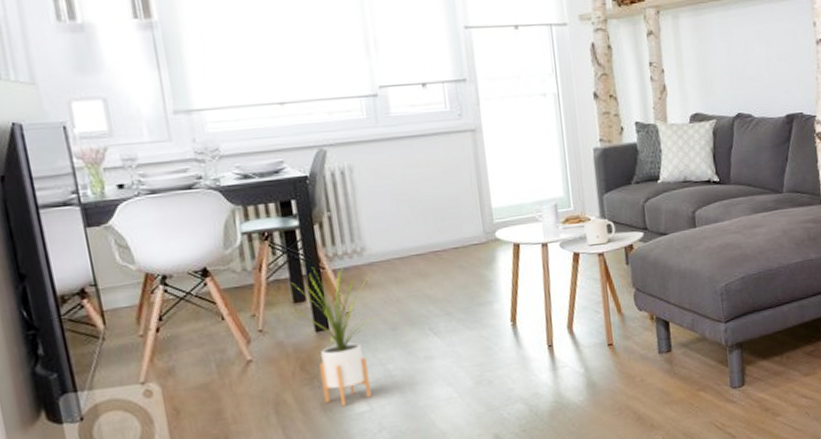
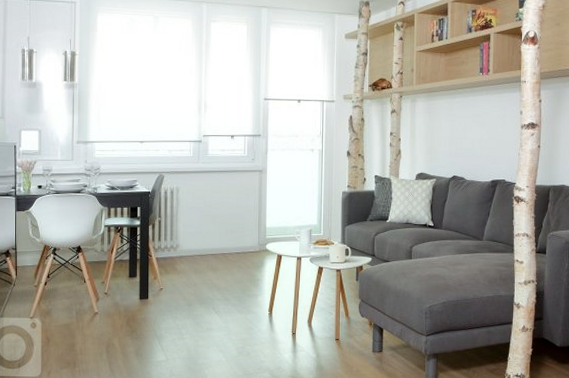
house plant: present [290,260,373,406] -> none [129,252,179,354]

